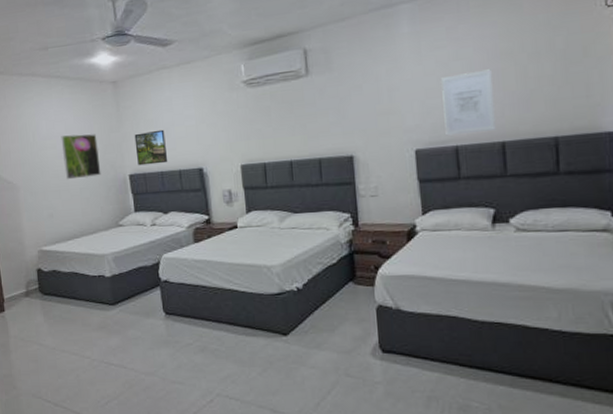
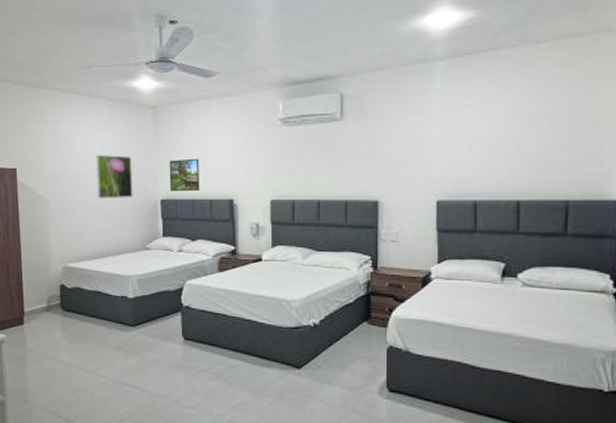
wall art: present [441,69,496,136] -> none [466,131,513,190]

